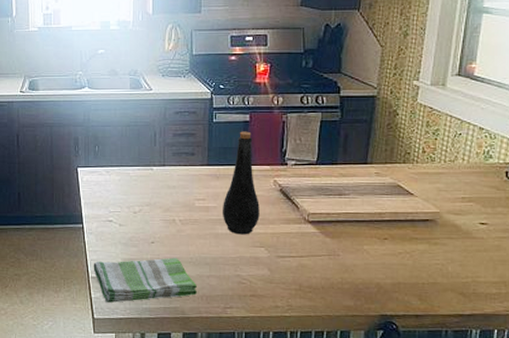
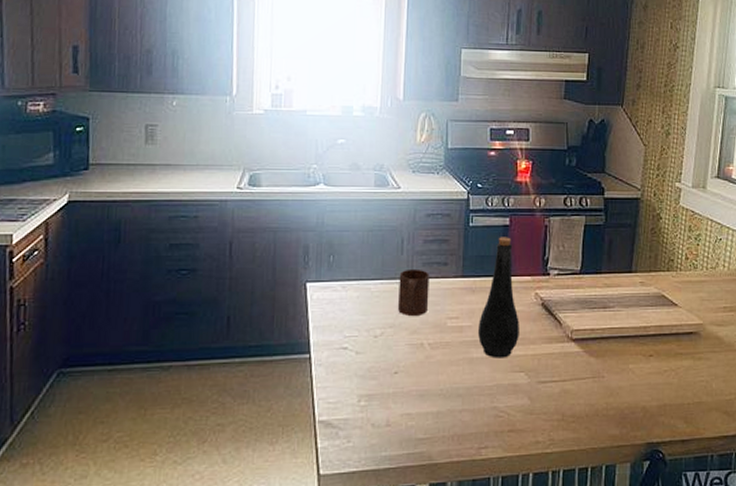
dish towel: present [93,257,197,303] -> none [321,390,447,453]
cup: none [153,157,179,197] -> present [398,268,429,316]

